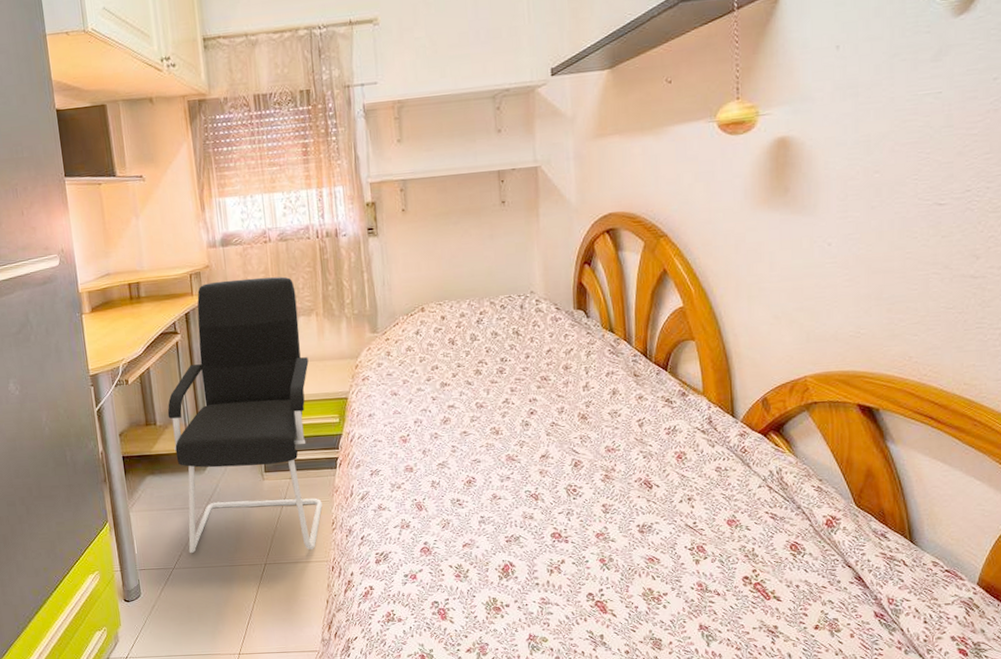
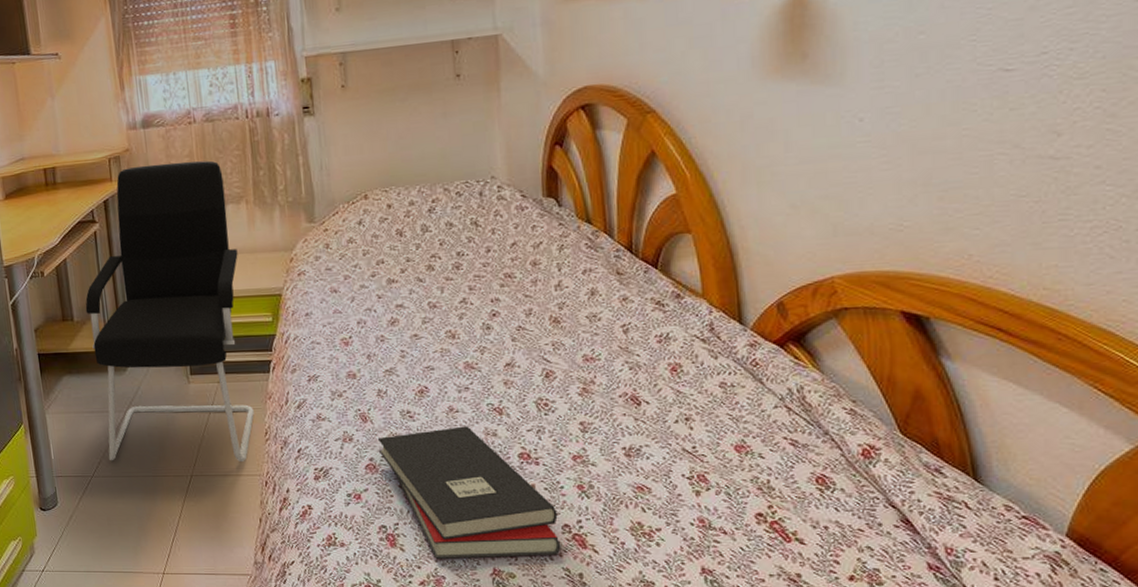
hardback book: none [431,511,586,629] -> present [377,426,561,560]

